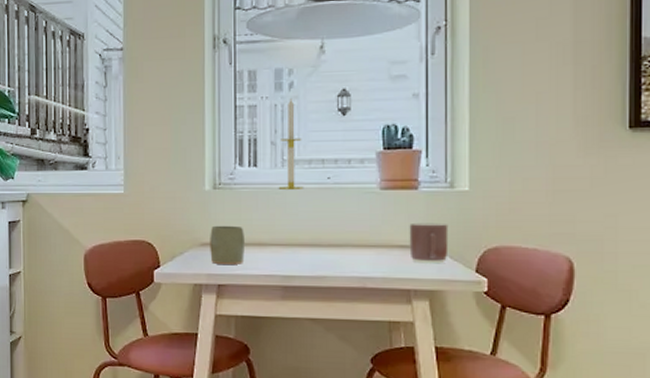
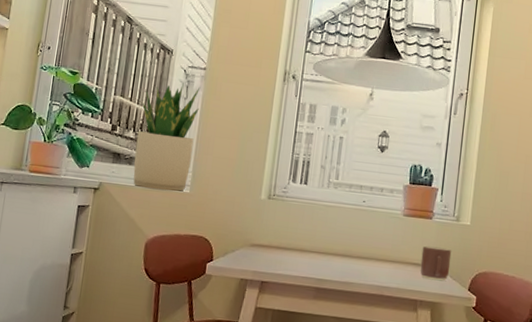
planter: none [59,69,122,194] -> present [133,83,201,192]
mug: present [210,225,246,264] -> none [258,230,290,266]
candle: present [278,98,304,191] -> none [322,132,347,209]

